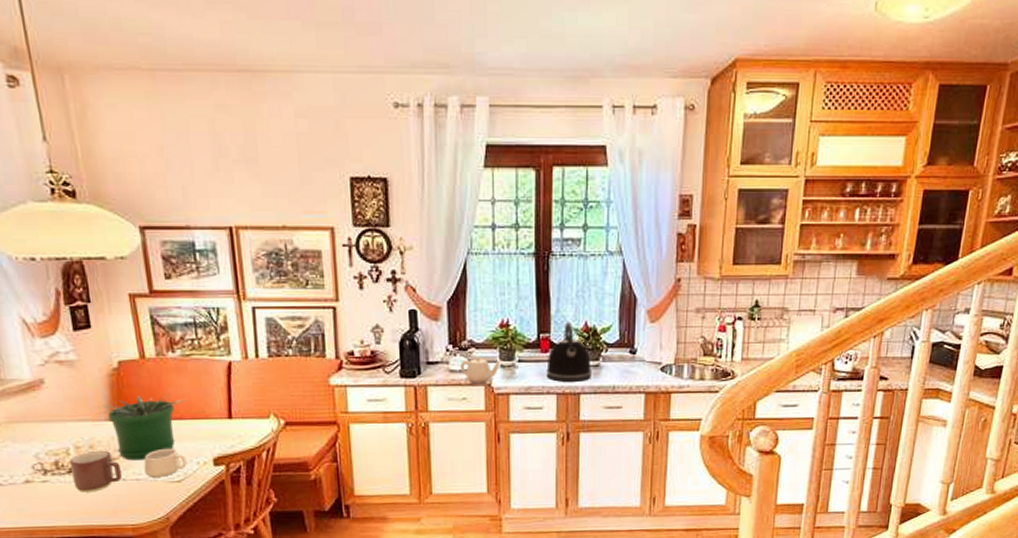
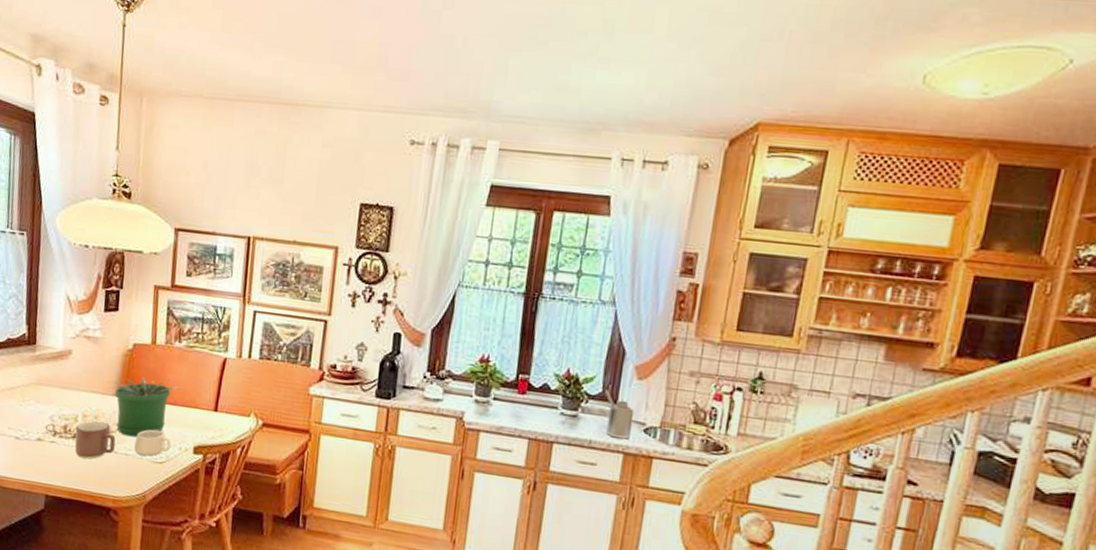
teapot: present [460,356,501,384] -> none [435,387,475,416]
kettle: present [546,322,591,382] -> none [520,366,569,430]
soap dispenser: none [621,336,651,380] -> present [604,389,635,440]

